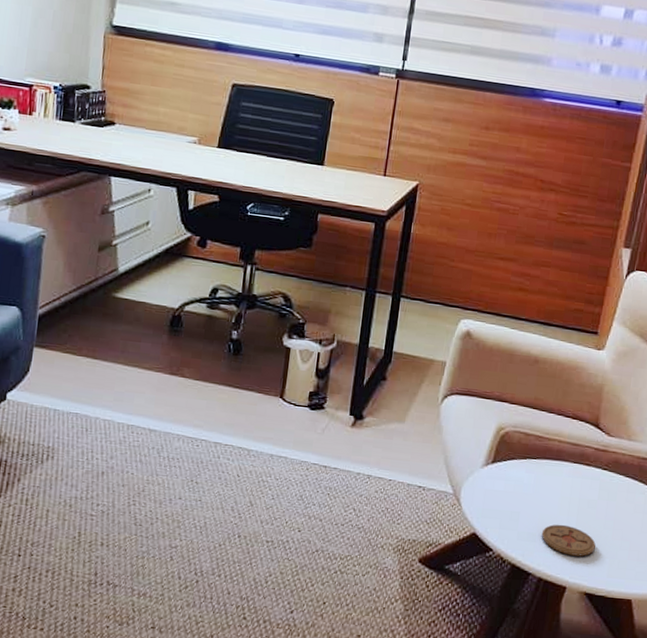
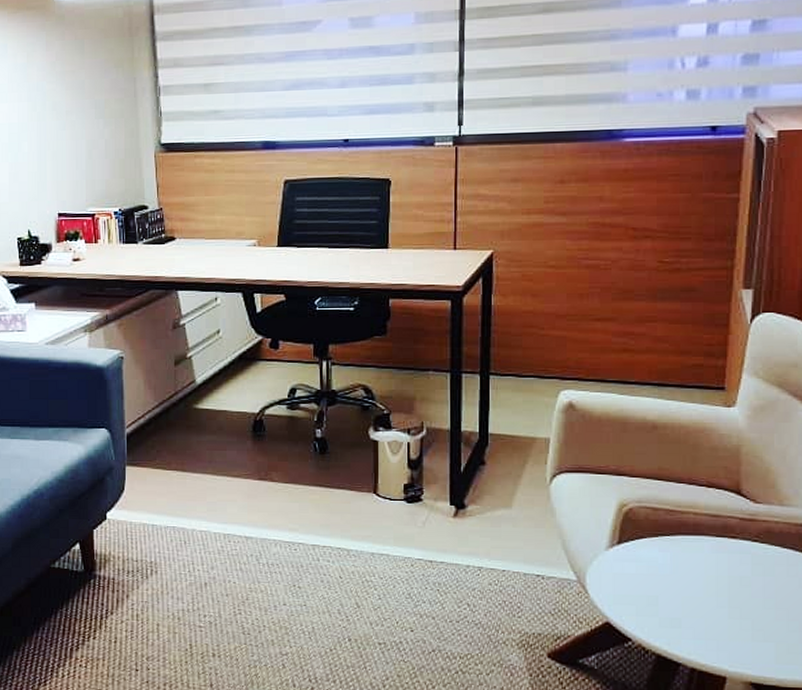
coaster: present [541,524,596,557] -> none [687,606,756,642]

